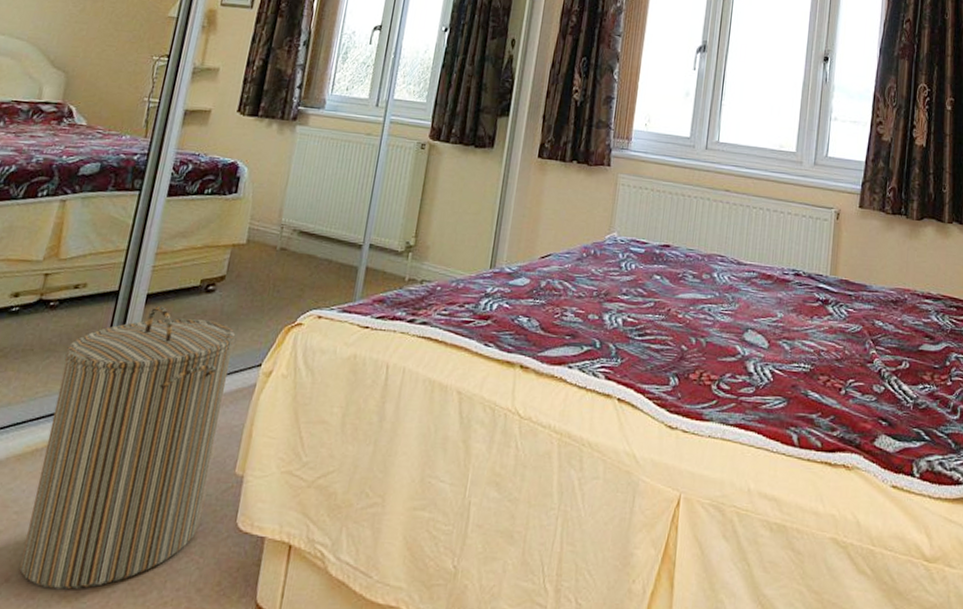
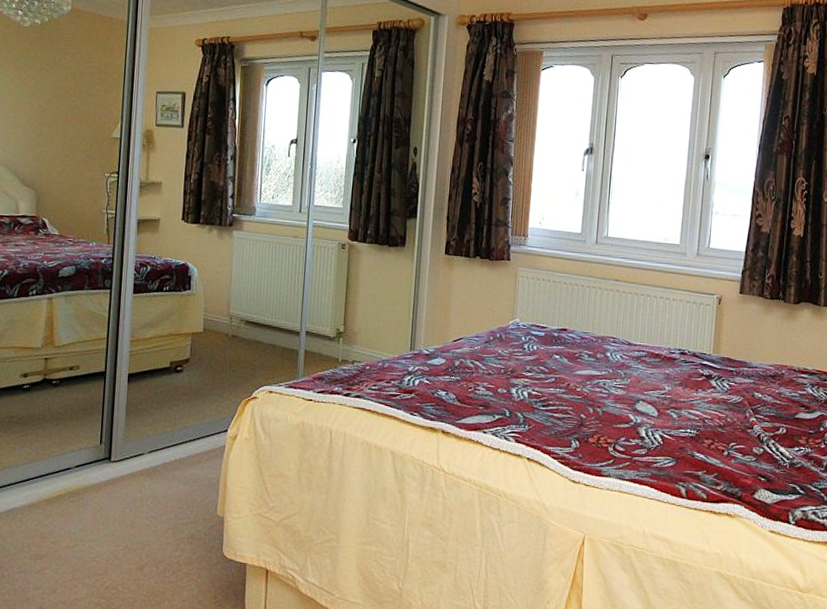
laundry hamper: present [20,306,236,590] -> none [62,384,204,599]

